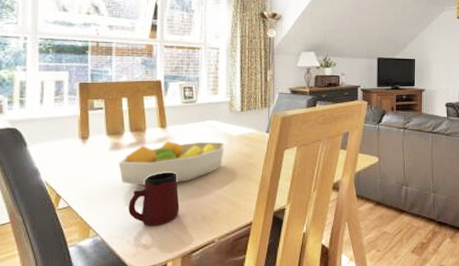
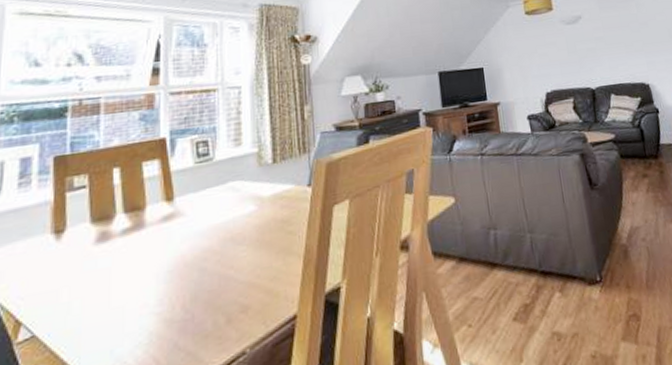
fruit bowl: present [118,140,226,185] -> none [106,208,255,289]
mug: present [128,172,180,226] -> none [121,261,194,347]

